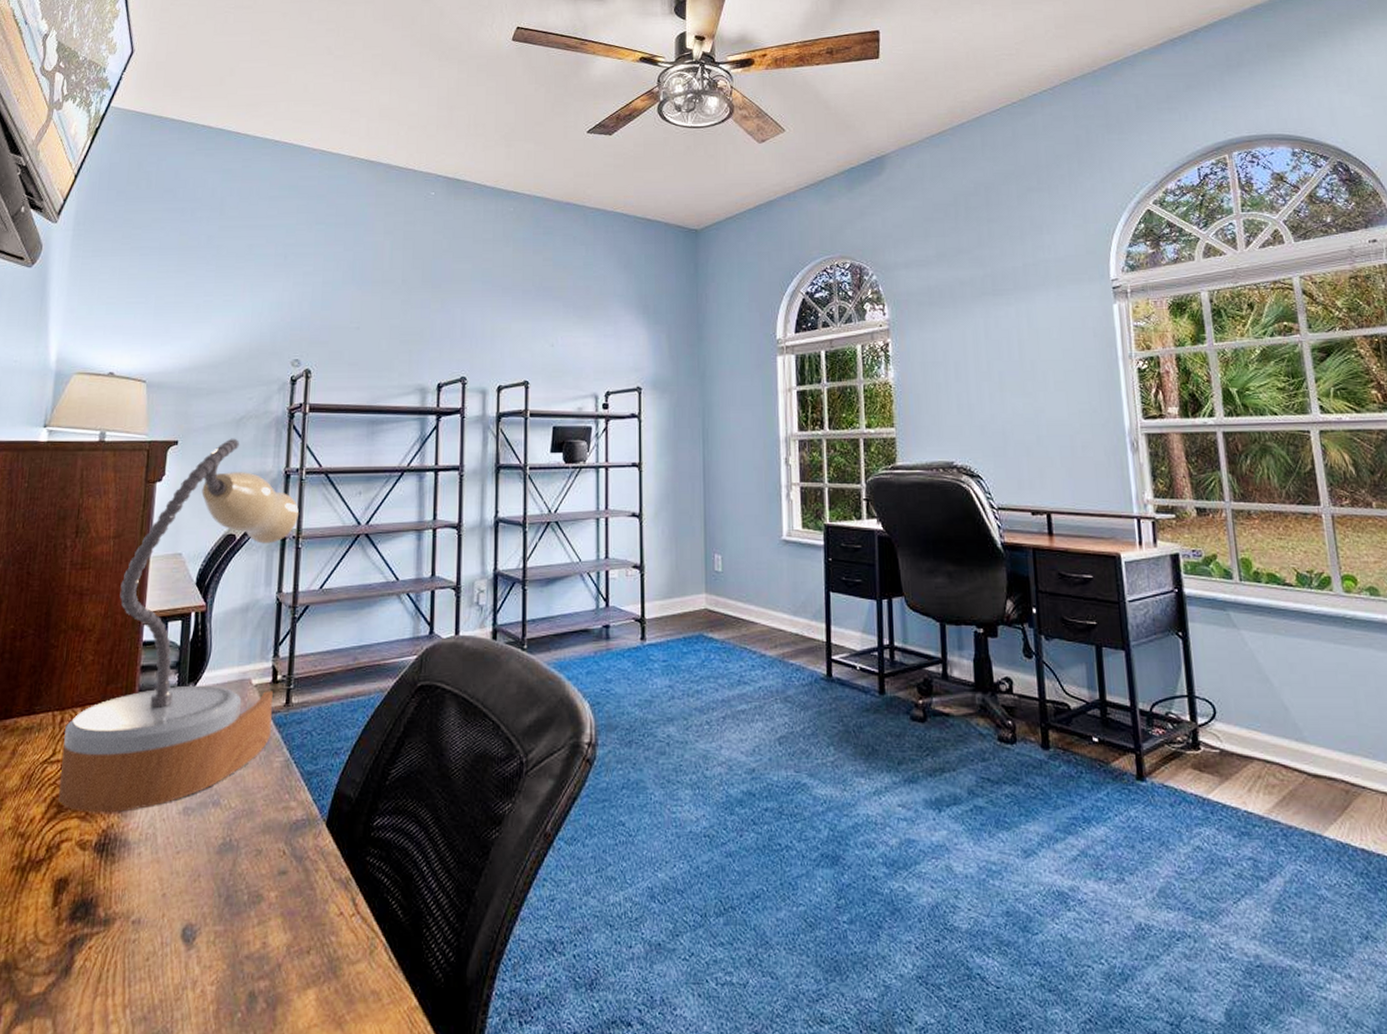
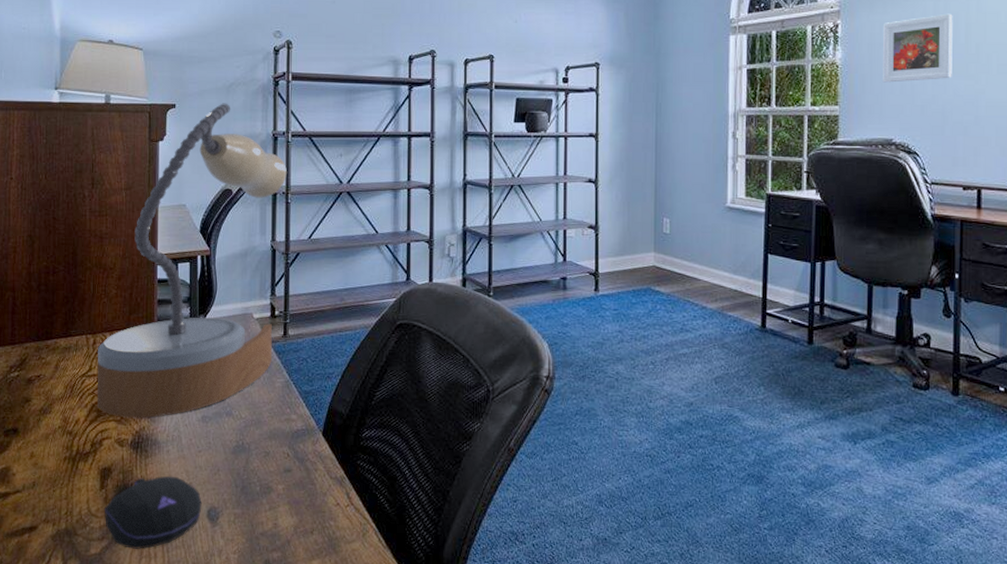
computer mouse: none [54,885,176,985] -> present [104,476,202,549]
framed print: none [935,330,1009,402] -> present [883,13,953,83]

